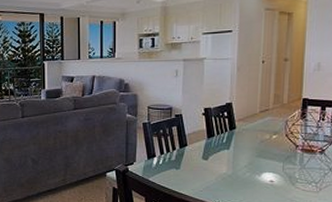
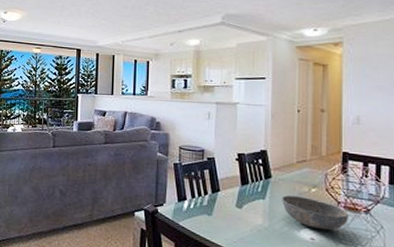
bowl: none [245,144,305,173] -> present [282,195,348,230]

